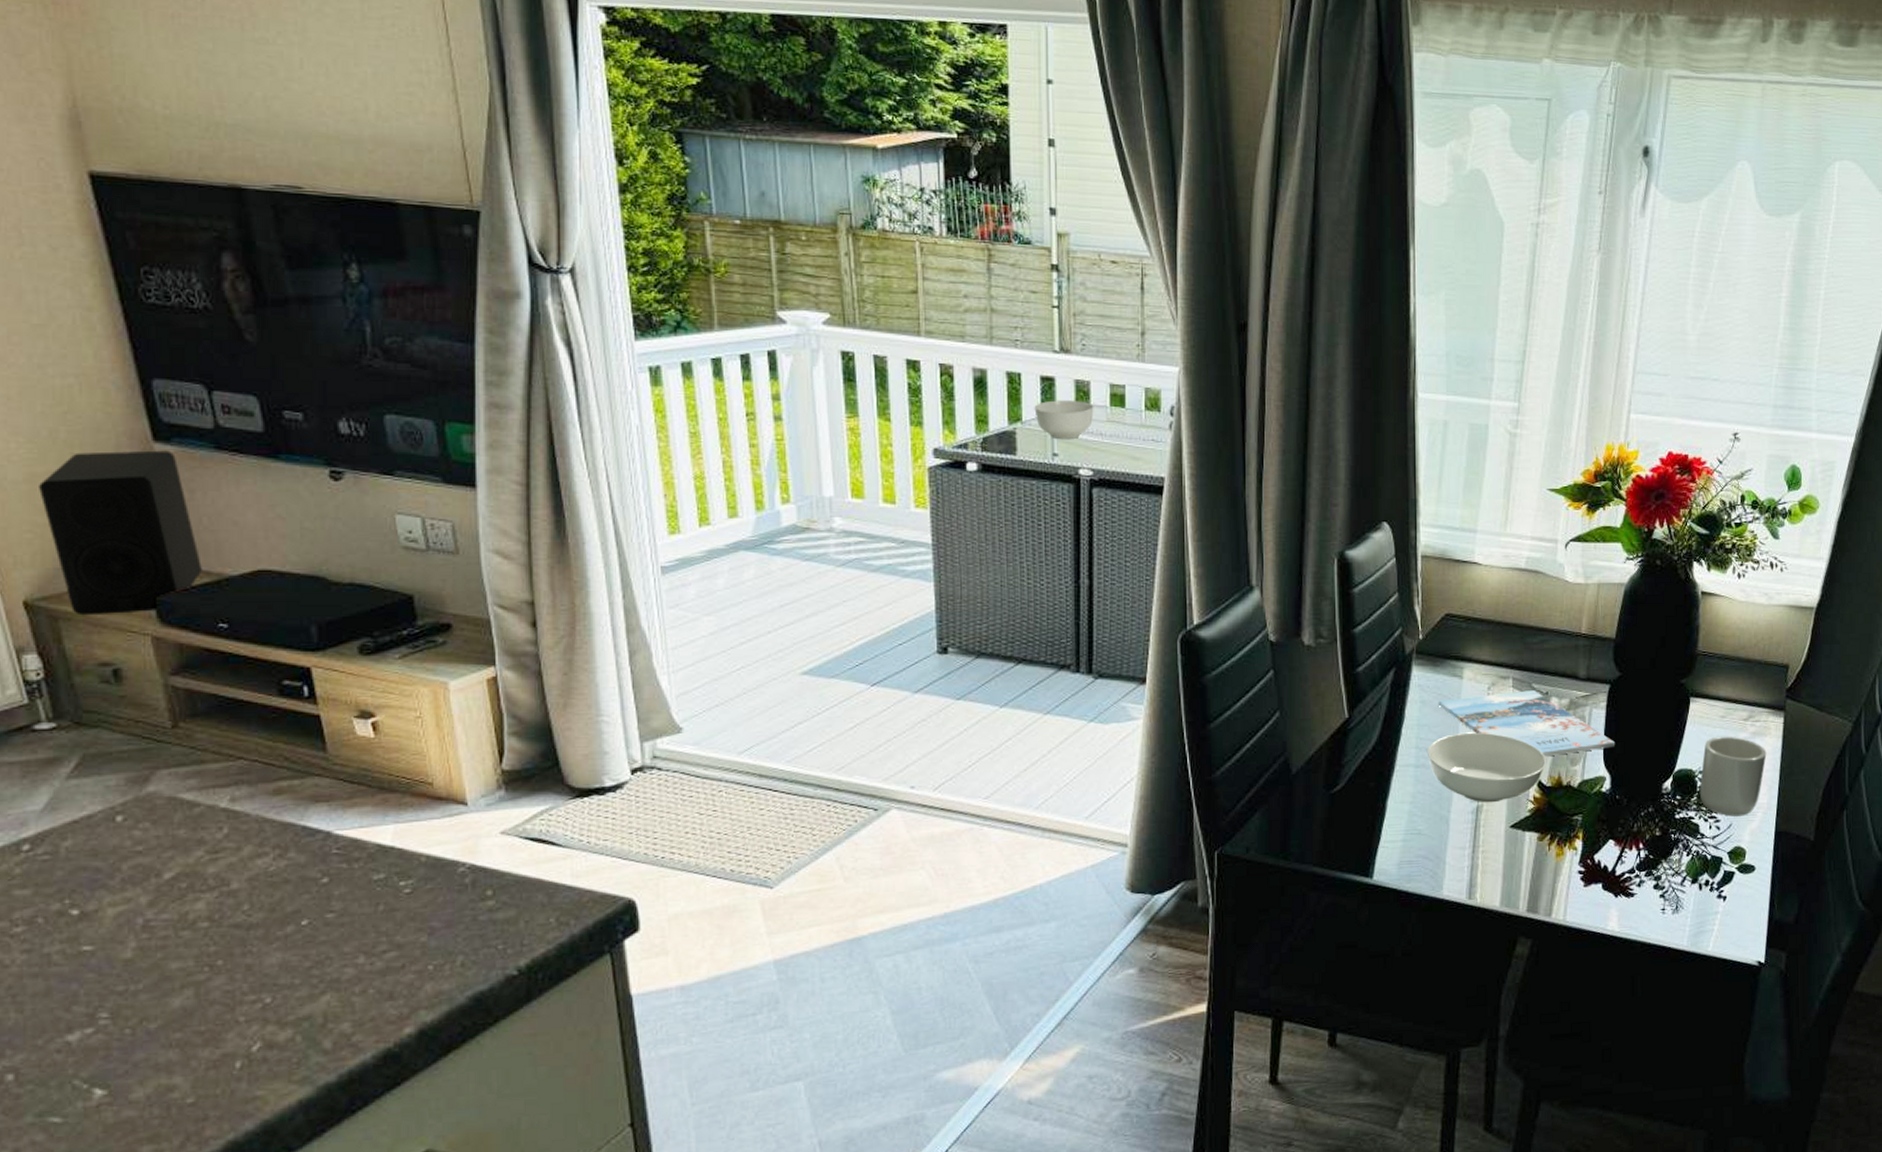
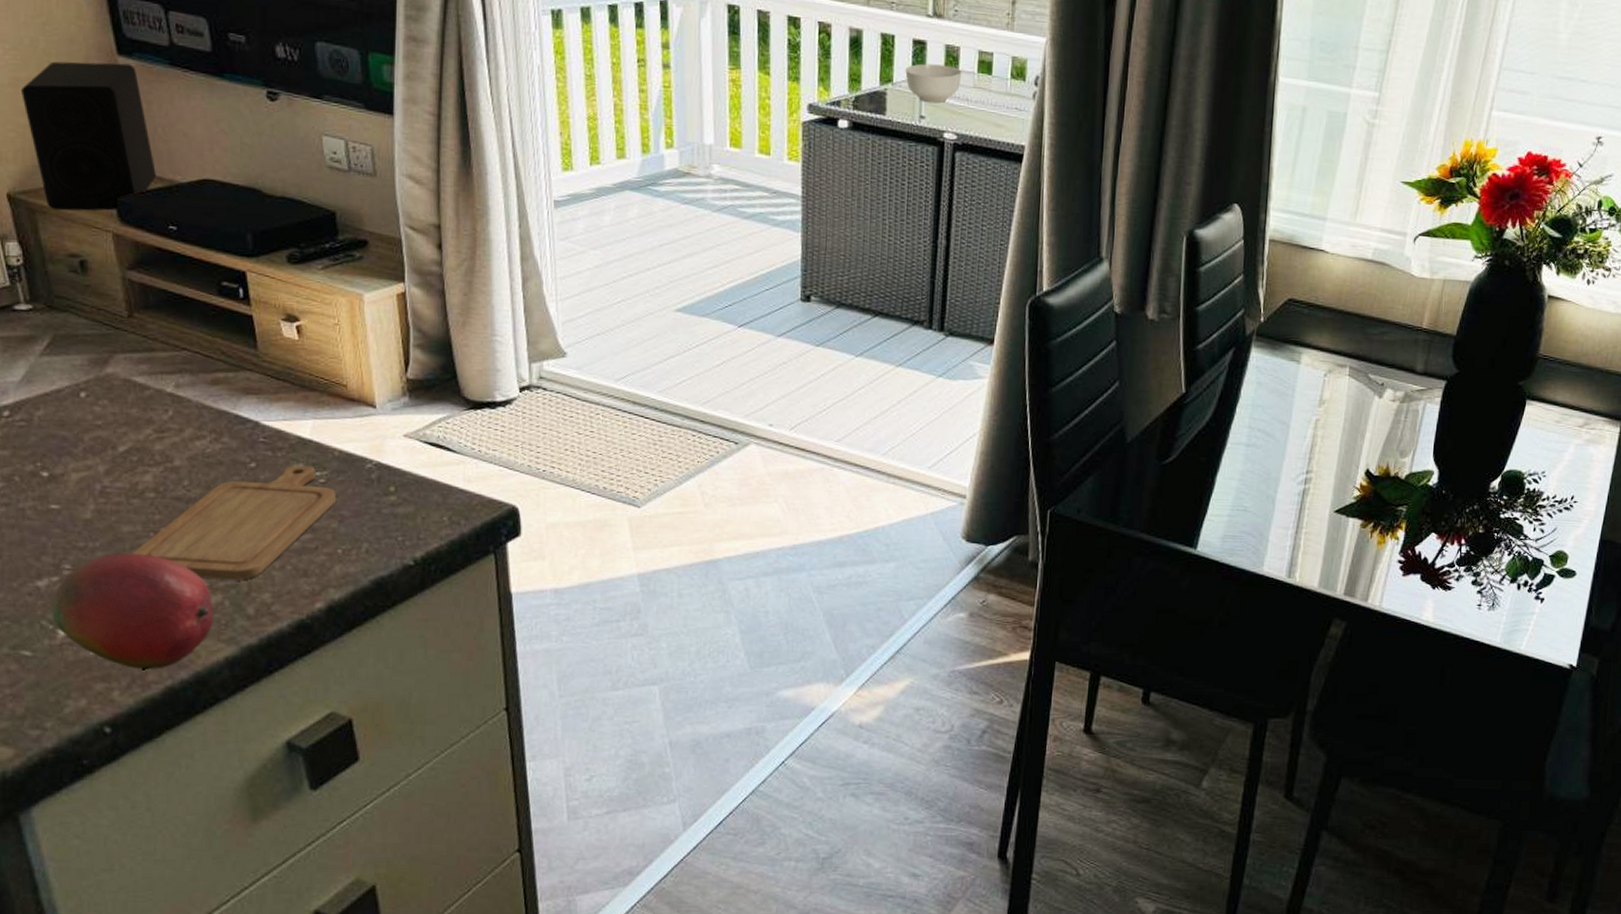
fruit: none [85,991,283,1125] -> present [51,553,213,670]
chopping board: none [181,875,426,1013] -> present [131,465,337,580]
bowl: present [1426,732,1547,803] -> none [1258,416,1377,487]
magazine: present [1438,690,1616,757] -> none [1273,380,1447,447]
mug: present [1699,736,1767,817] -> none [1526,441,1599,522]

